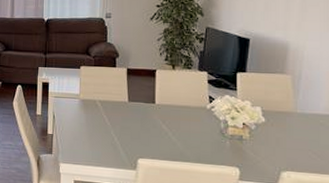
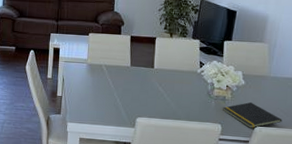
notepad: none [240,142,316,173] -> present [223,102,283,128]

